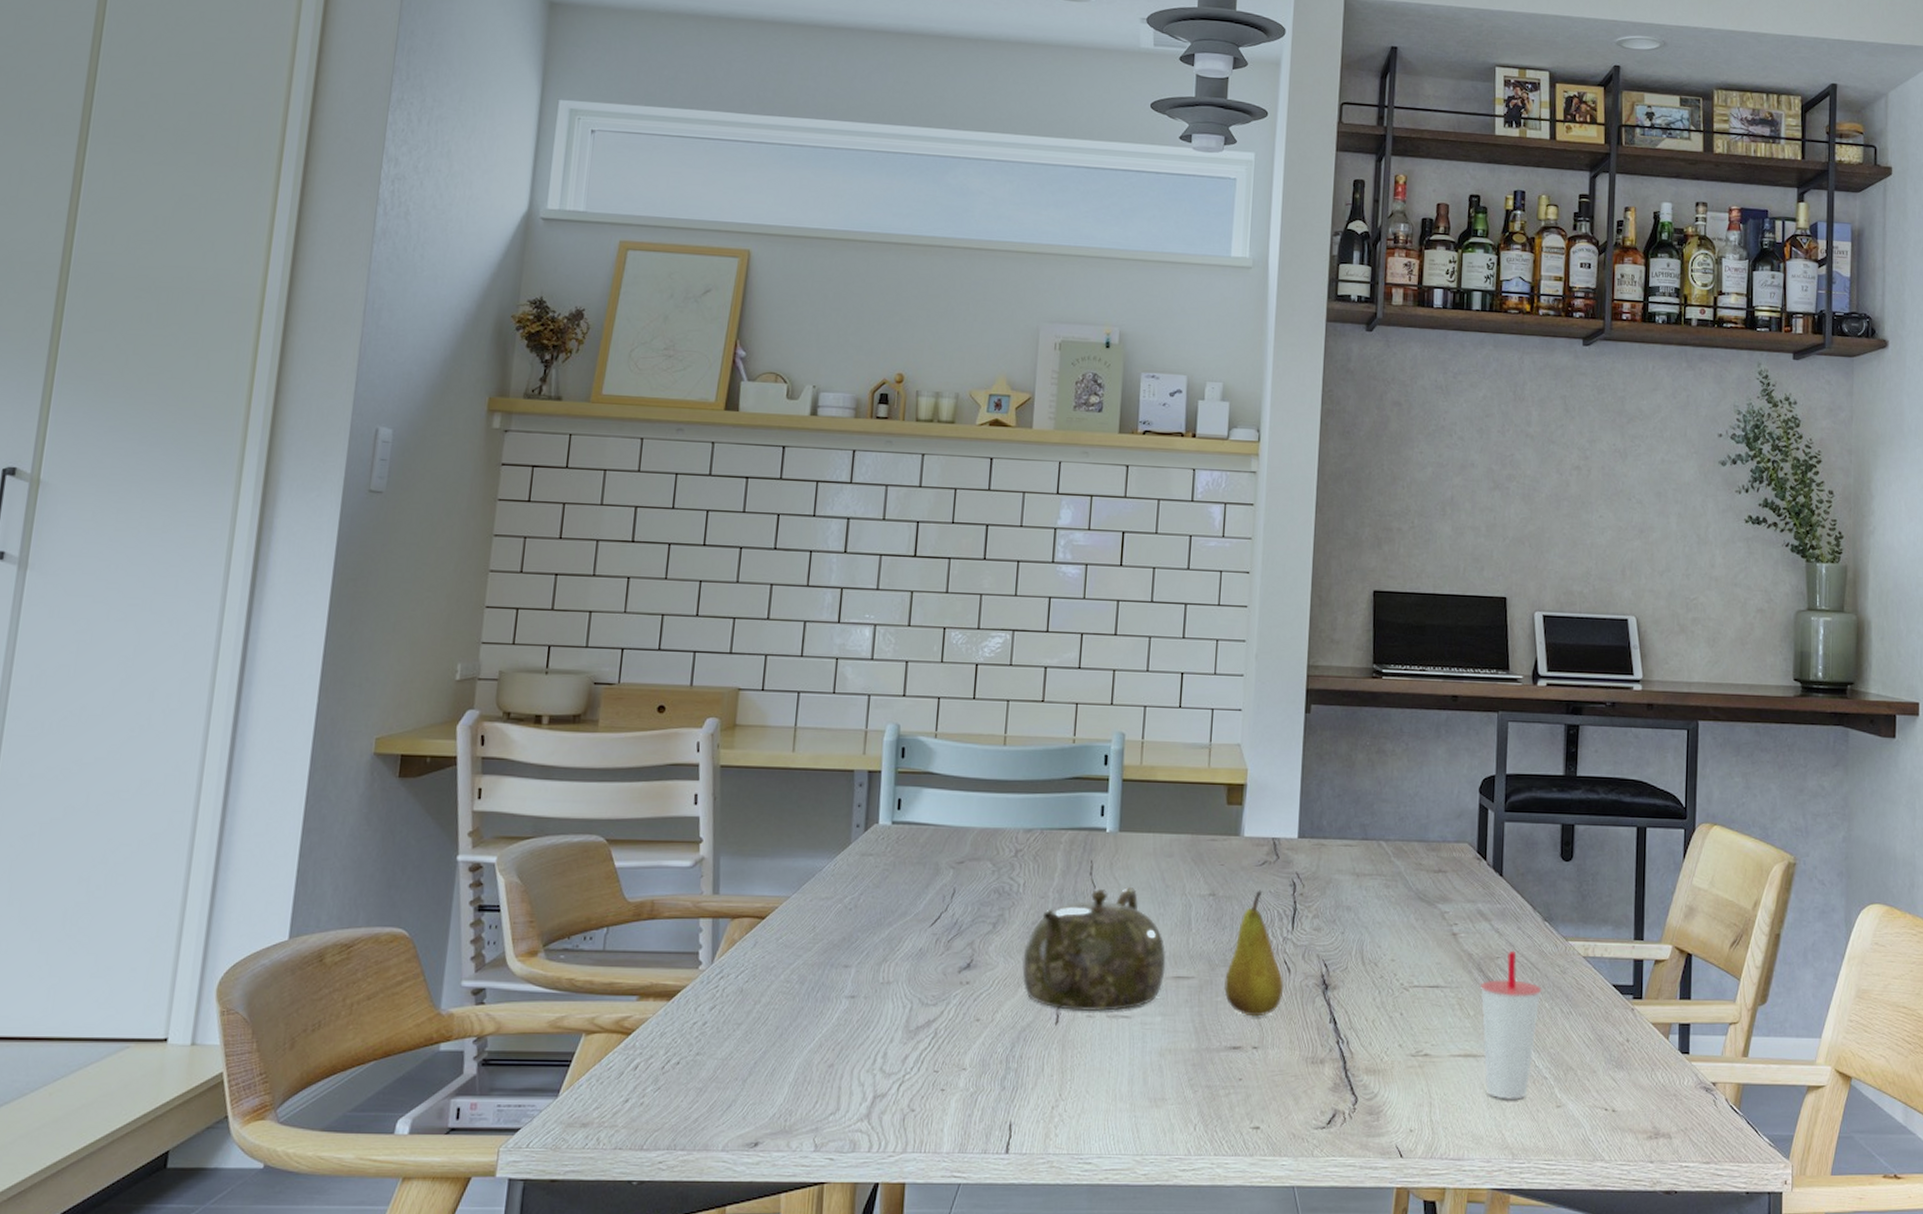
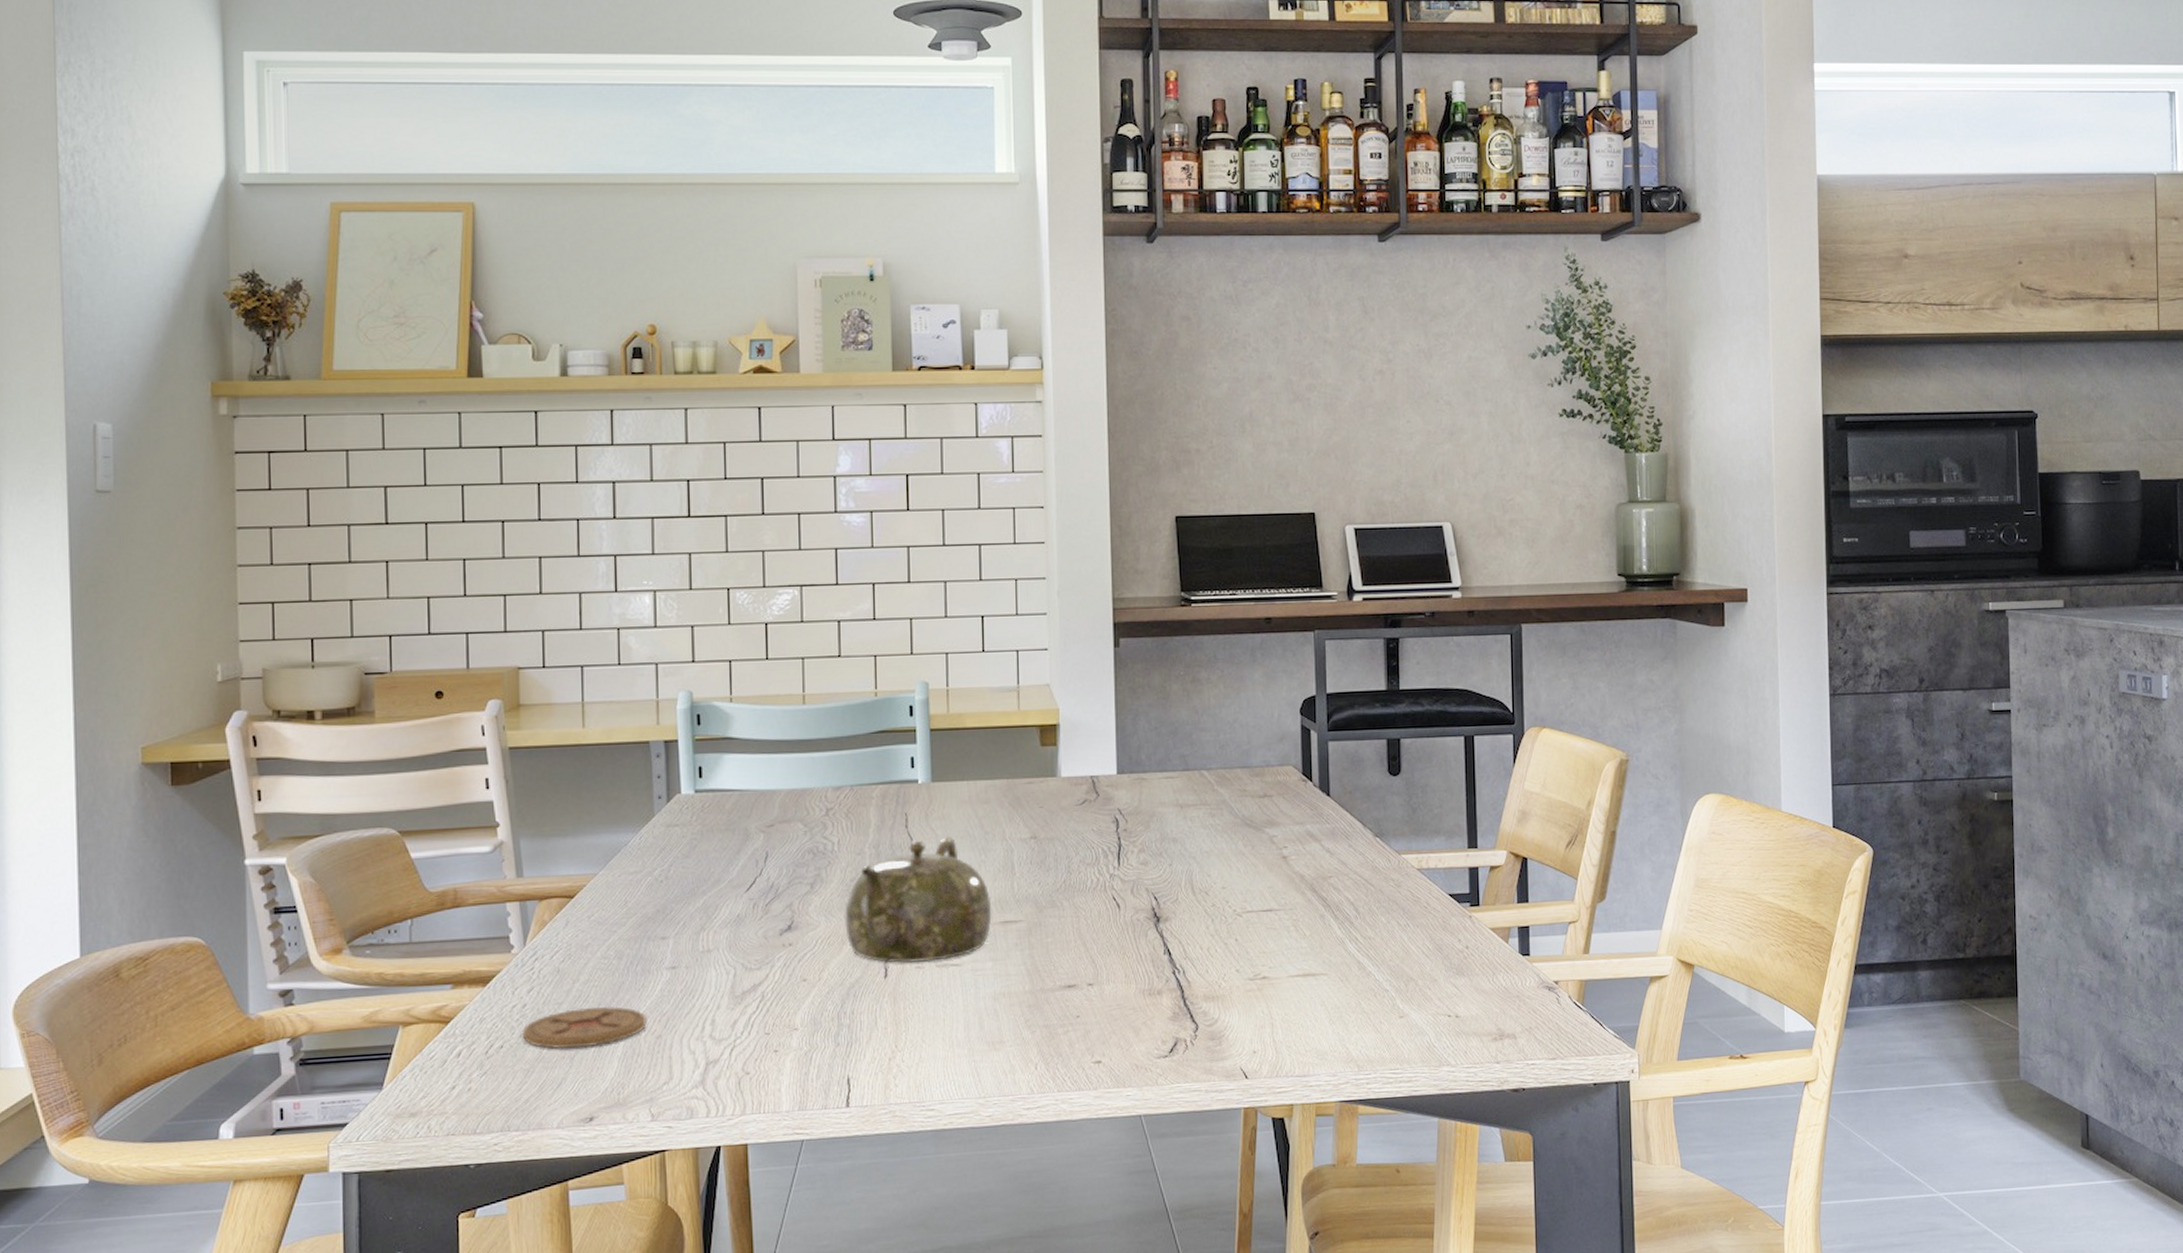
coaster: none [700,1030,821,1071] -> present [523,1006,647,1049]
fruit: present [1224,890,1283,1017] -> none [1054,829,1114,955]
cup: present [1479,950,1542,1100] -> none [1314,868,1378,1014]

